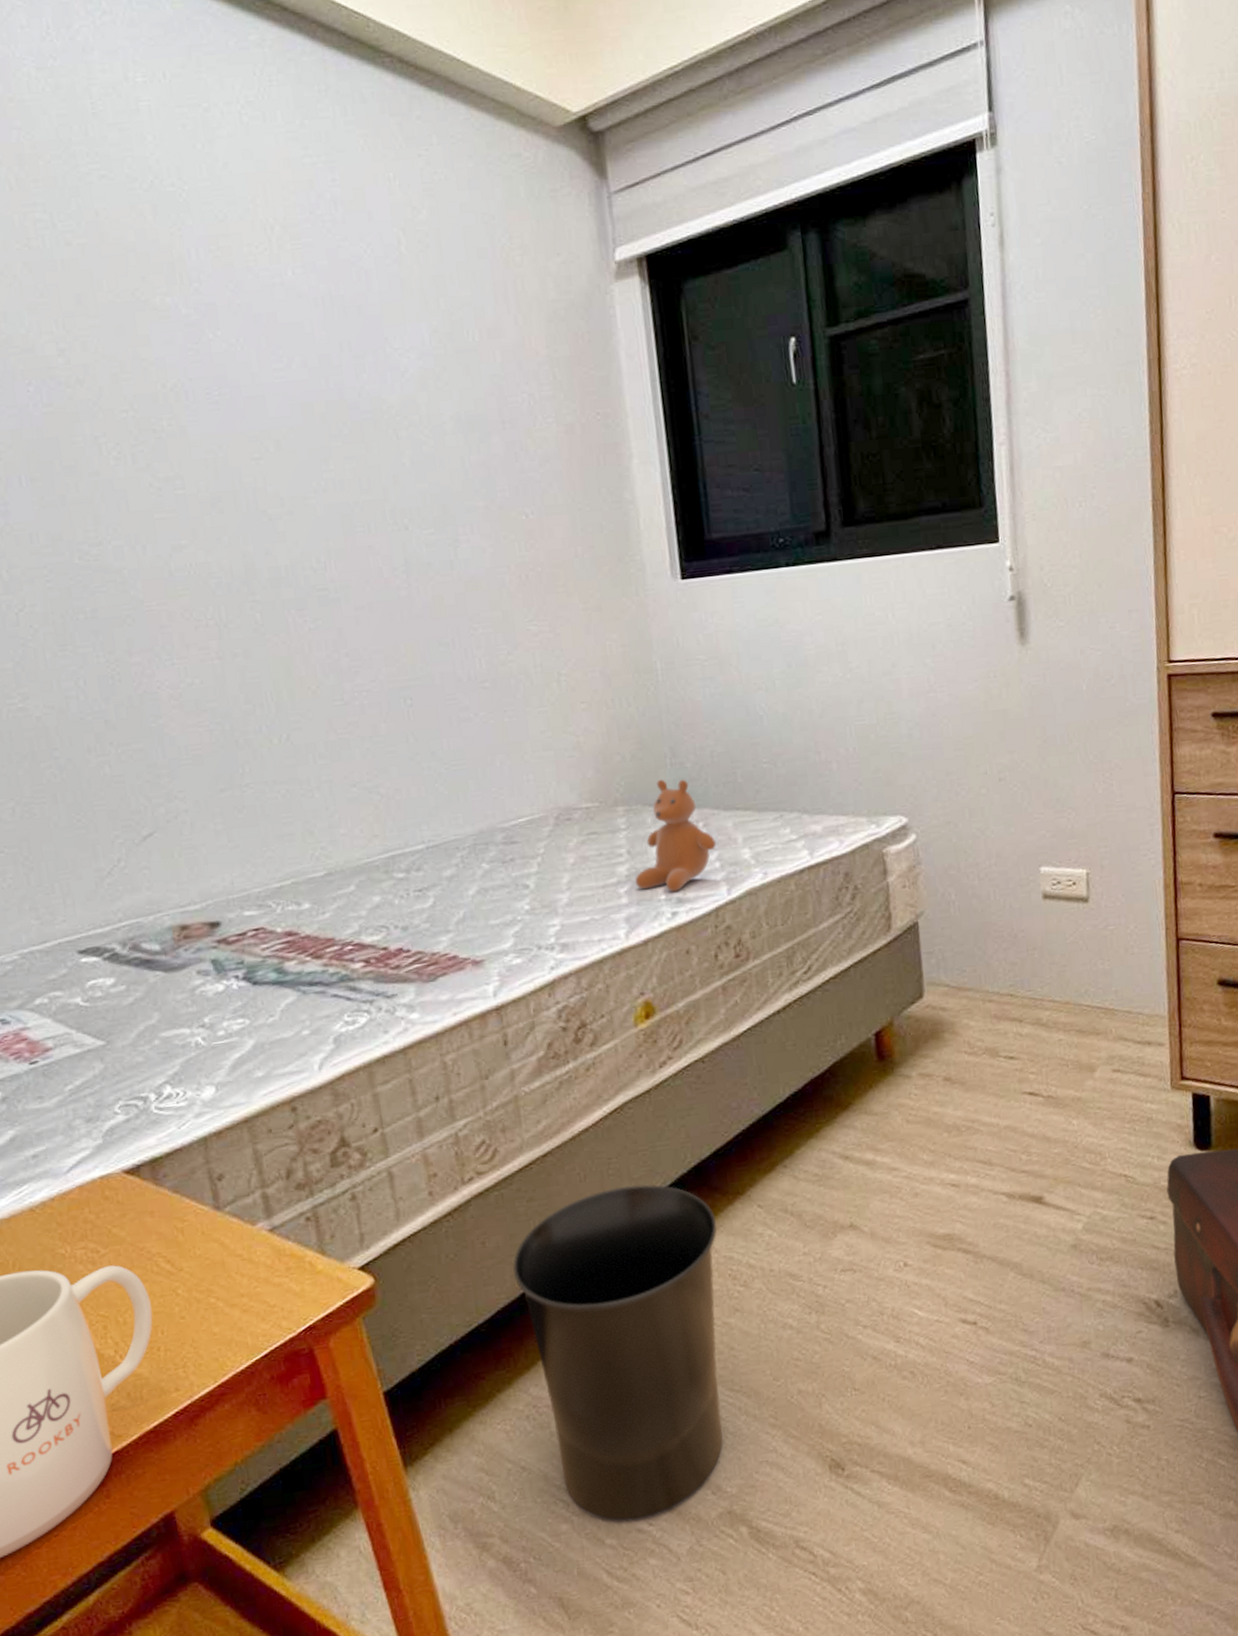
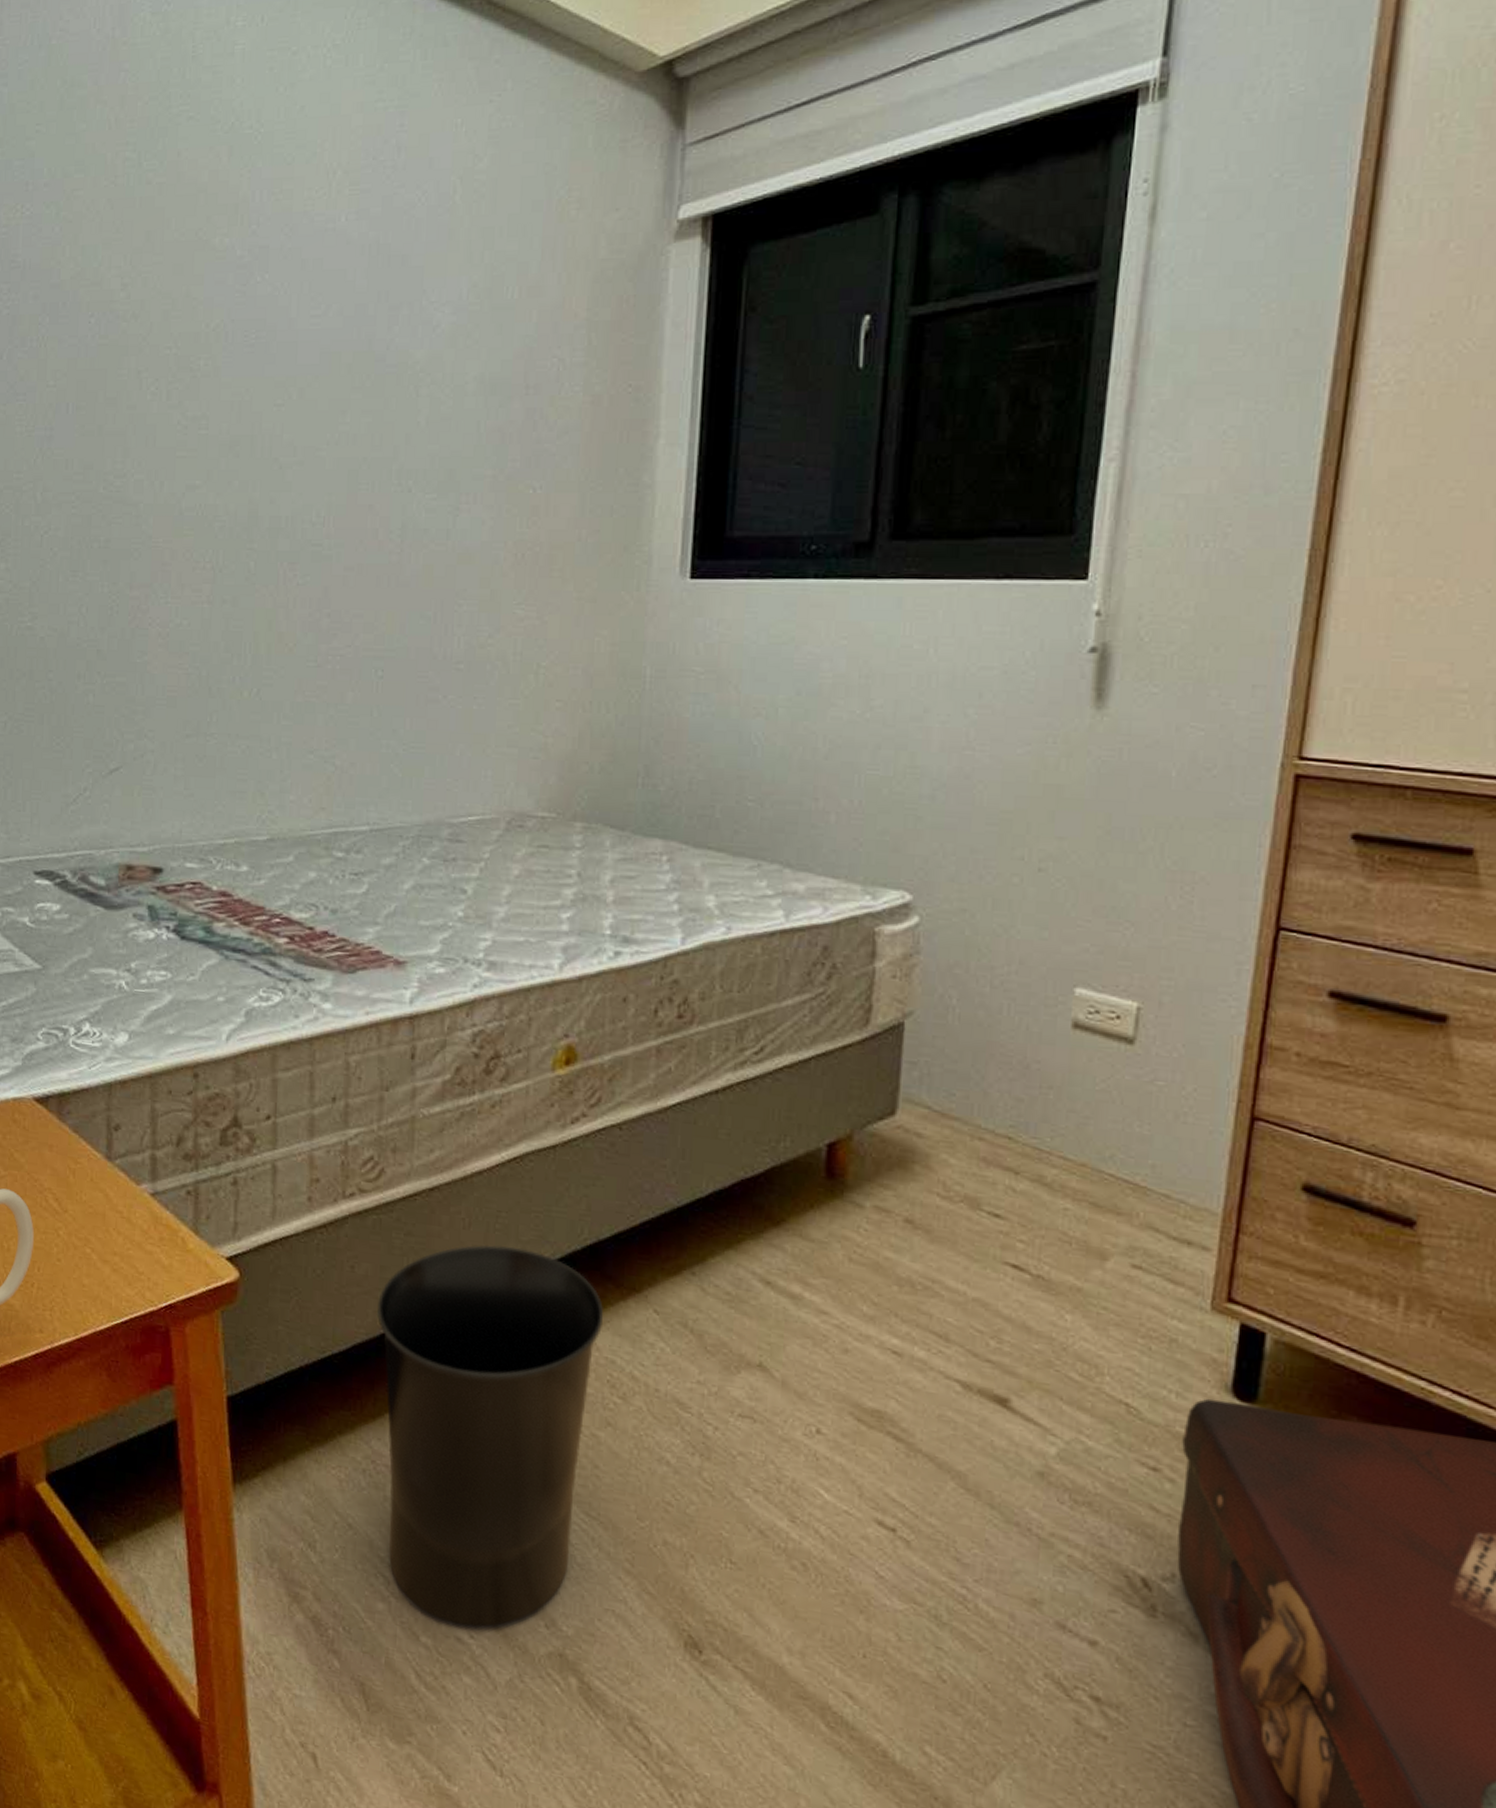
teddy bear: present [635,779,716,892] -> none [580,799,678,929]

